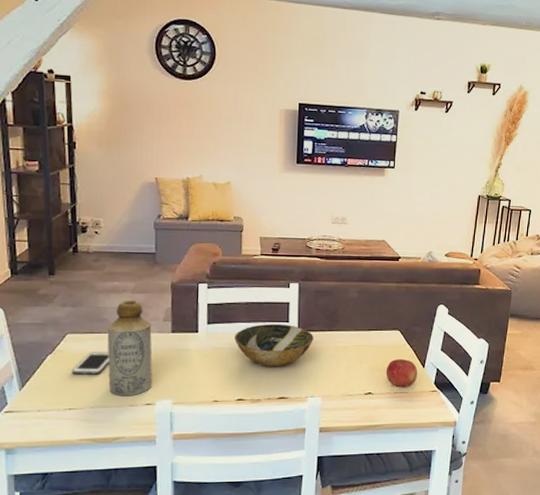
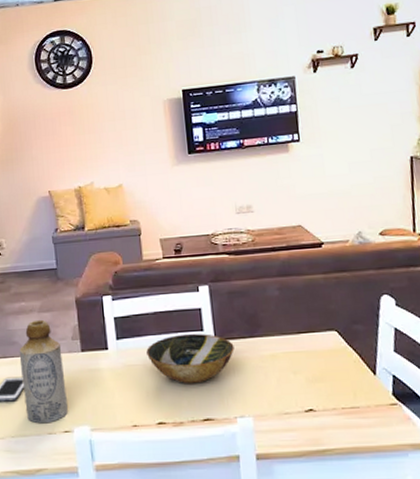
fruit: present [385,359,418,388] -> none [326,366,369,401]

